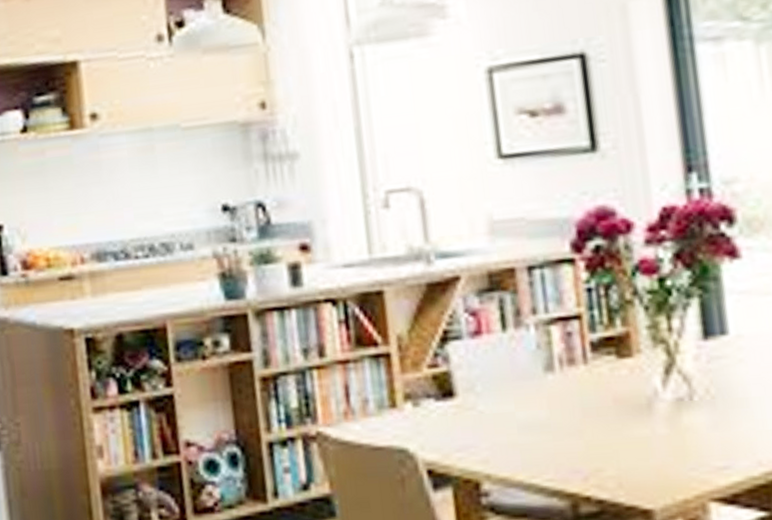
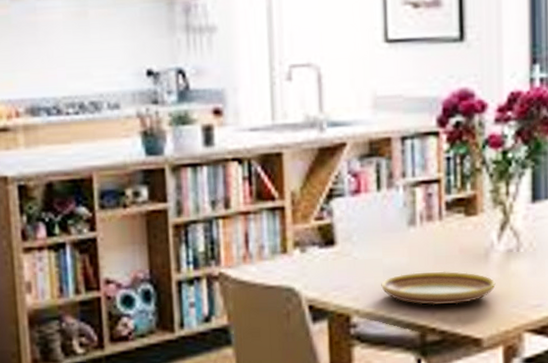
plate: none [516,426,665,469] -> present [381,271,496,306]

